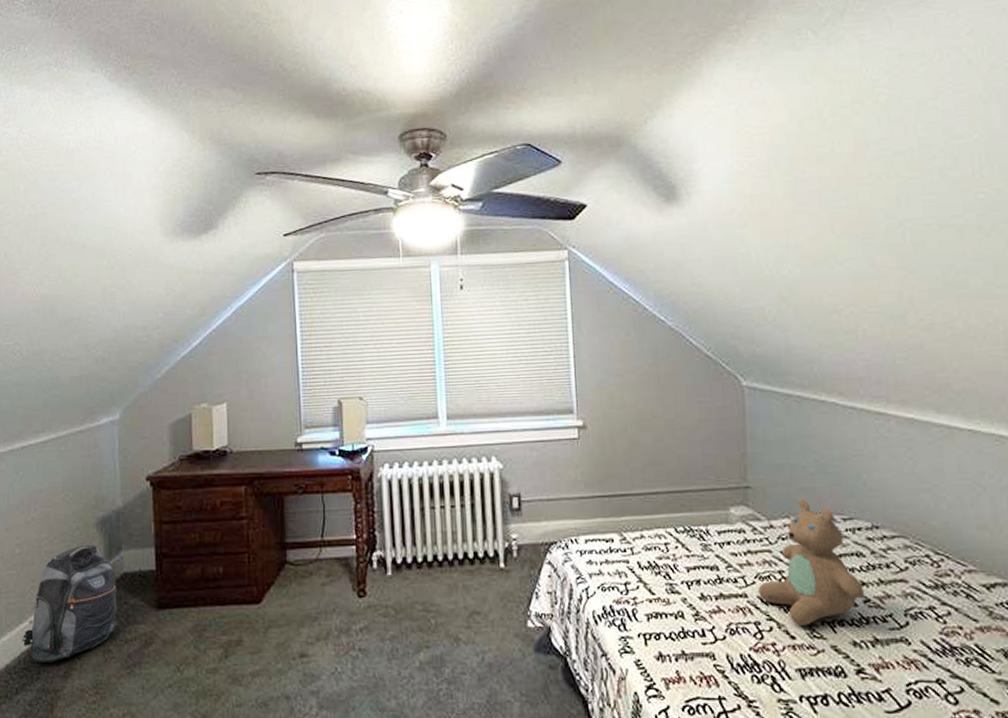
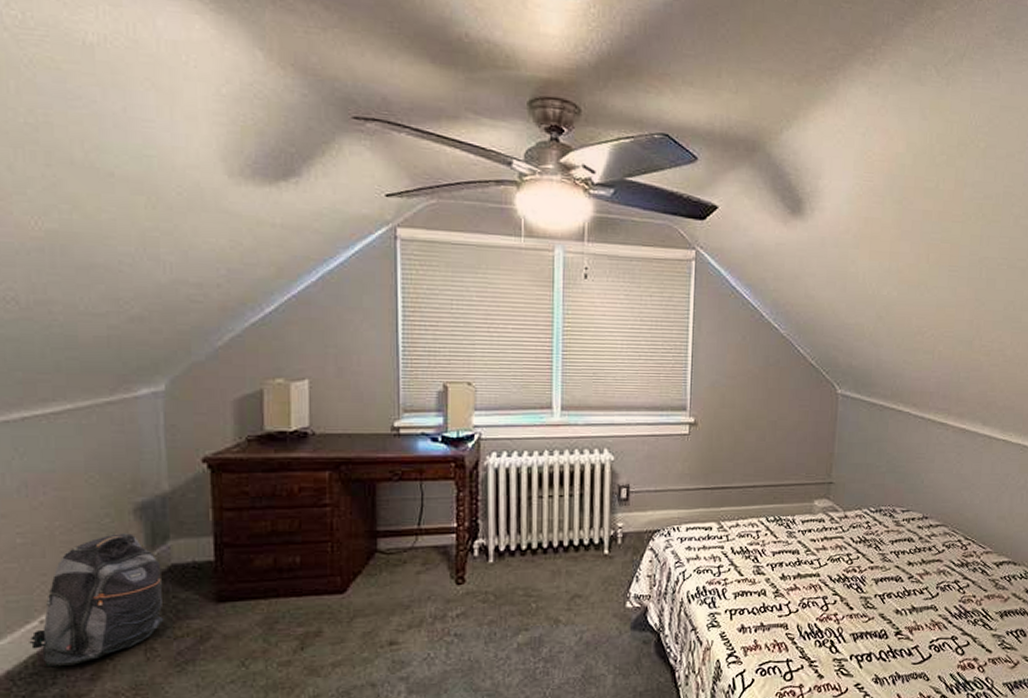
teddy bear: present [758,498,864,626] -> none [829,493,910,599]

